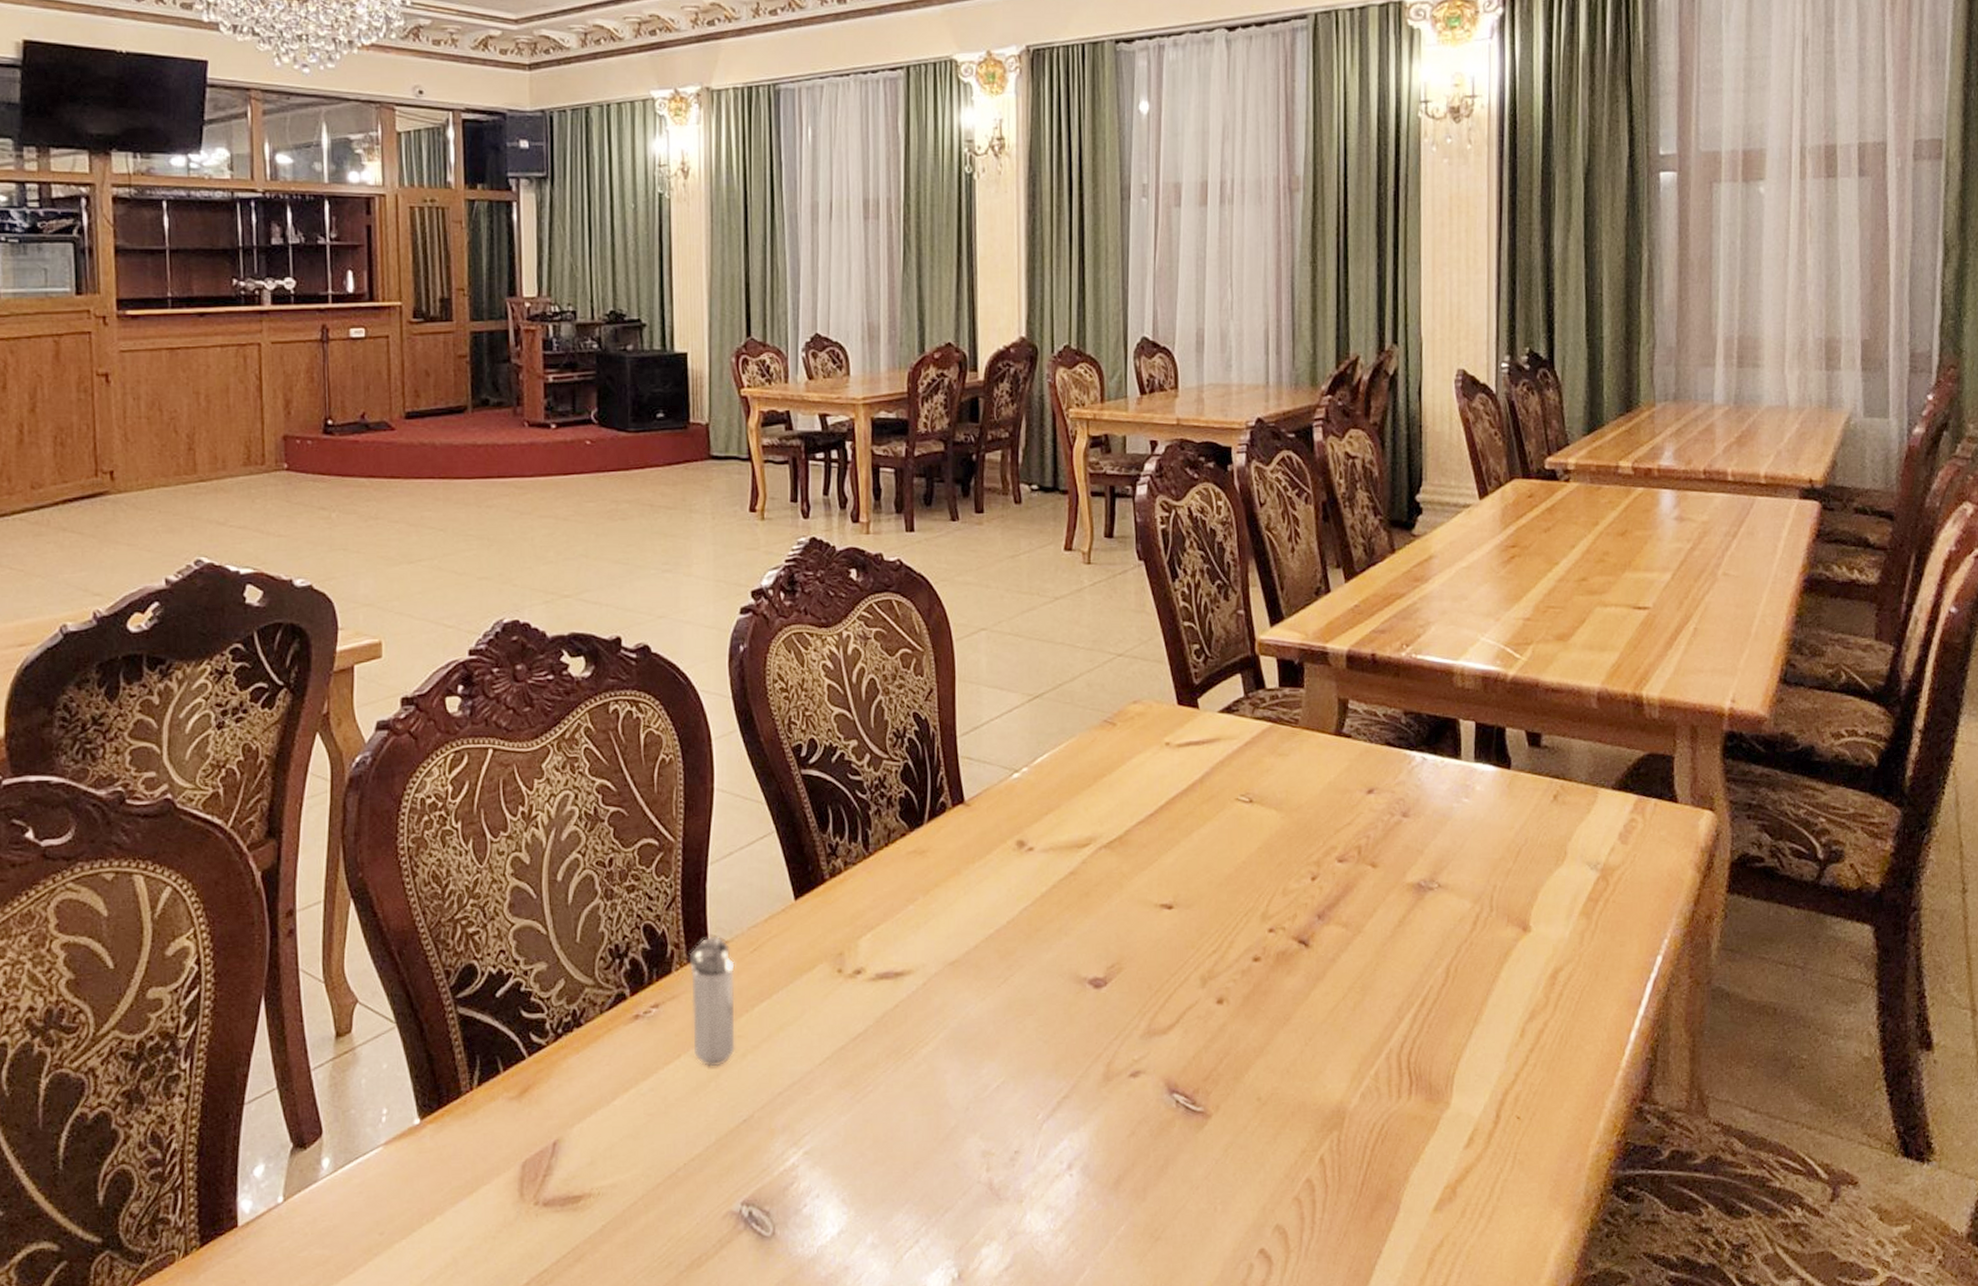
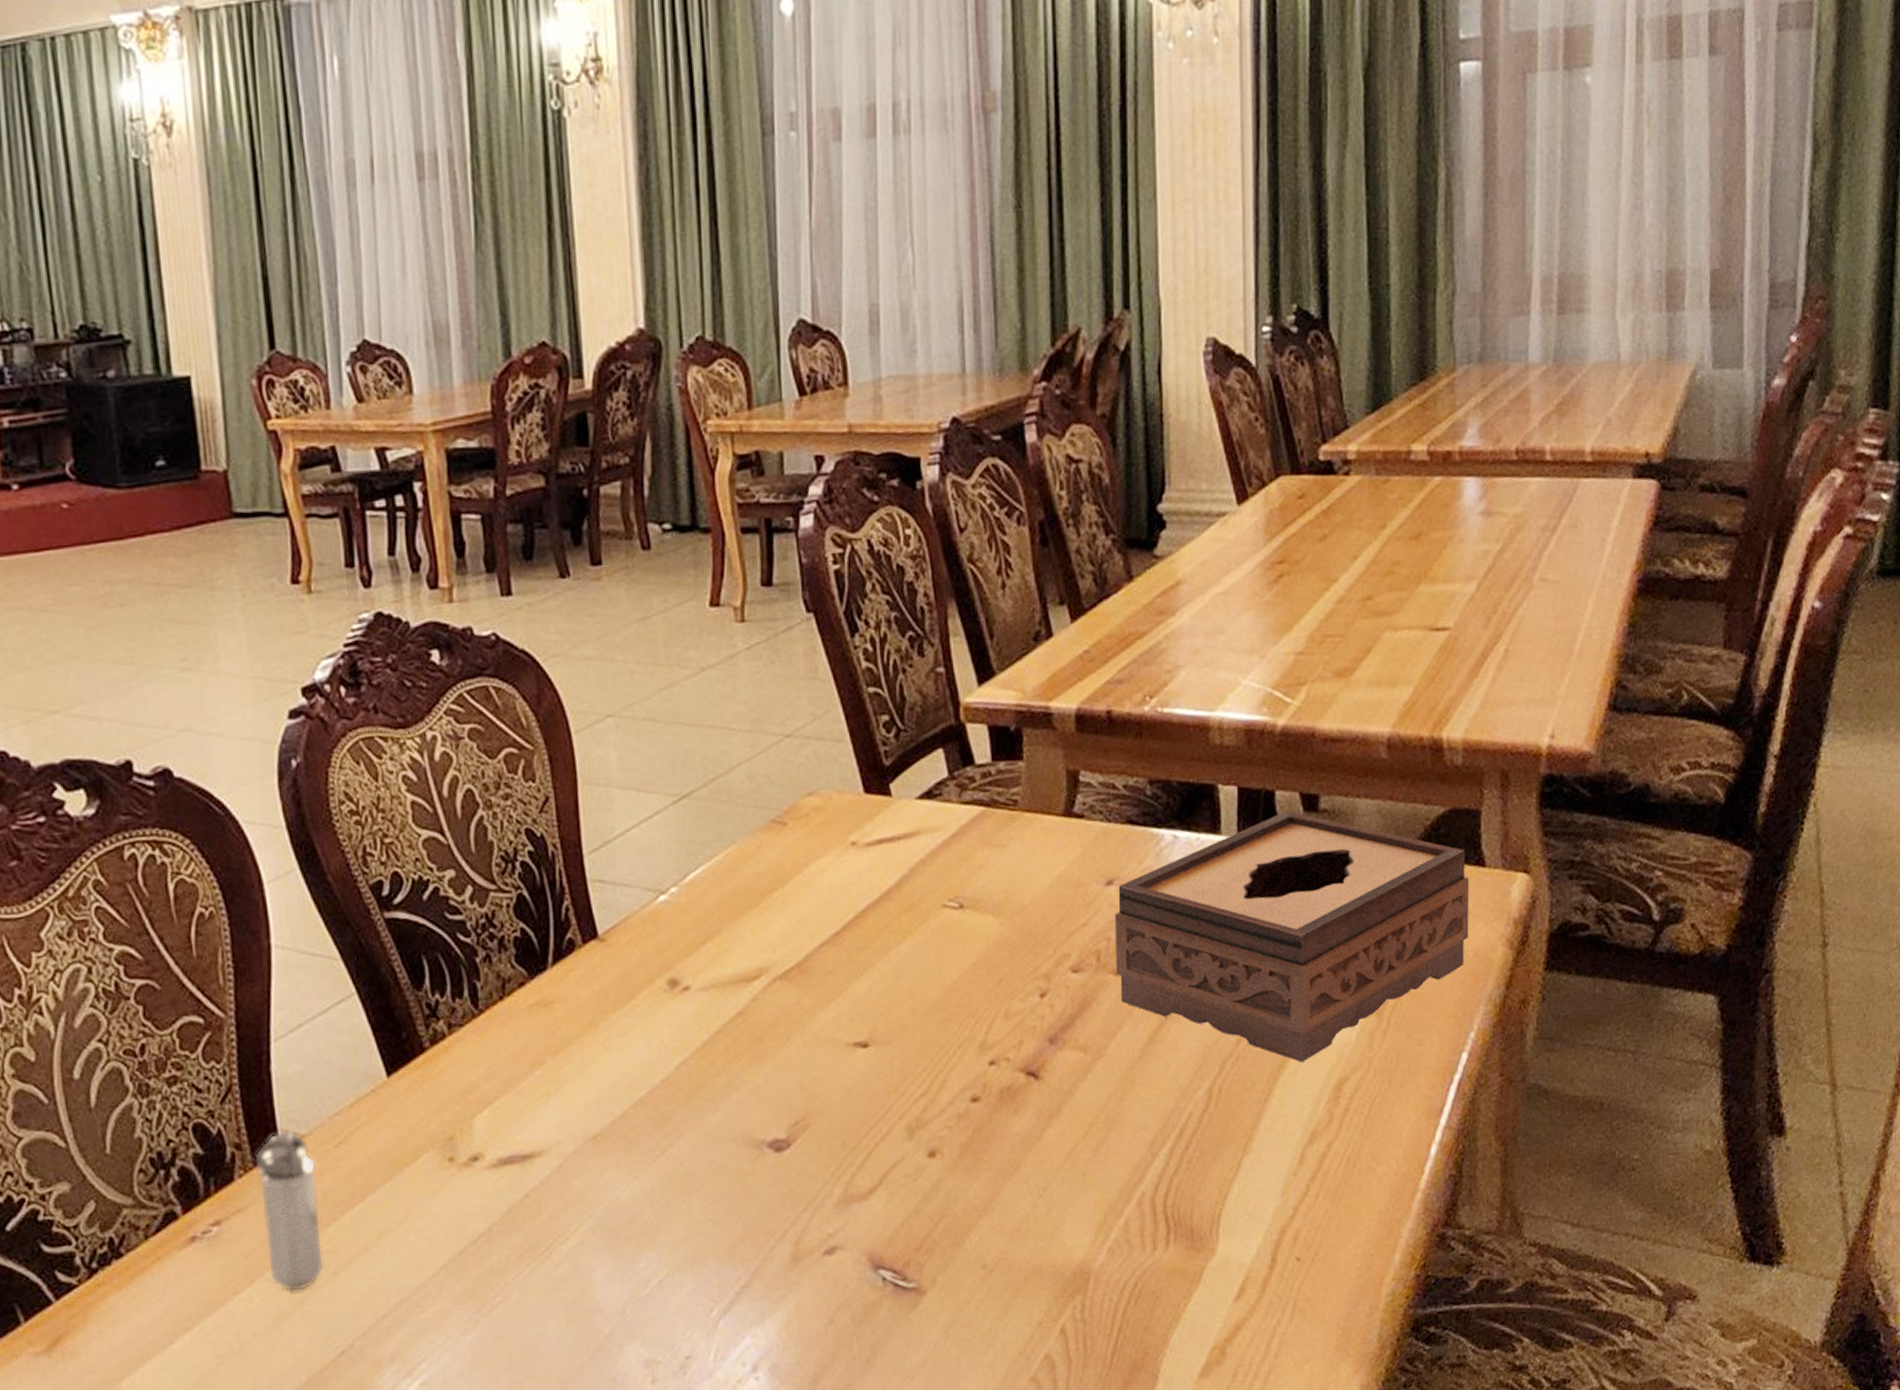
tissue box: none [1373,745,1665,952] -> present [1115,811,1470,1063]

